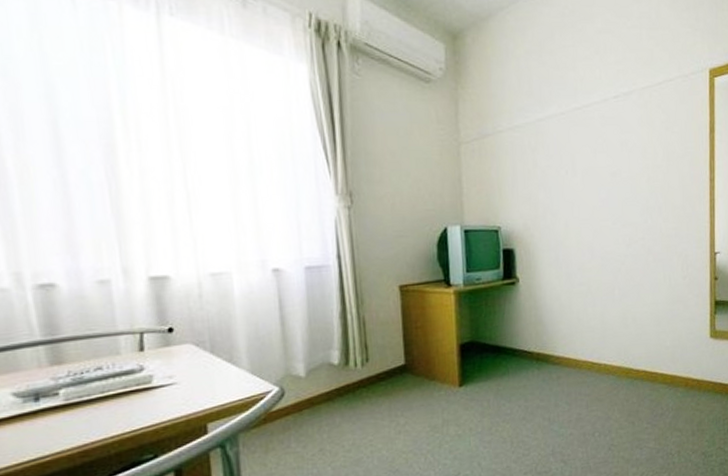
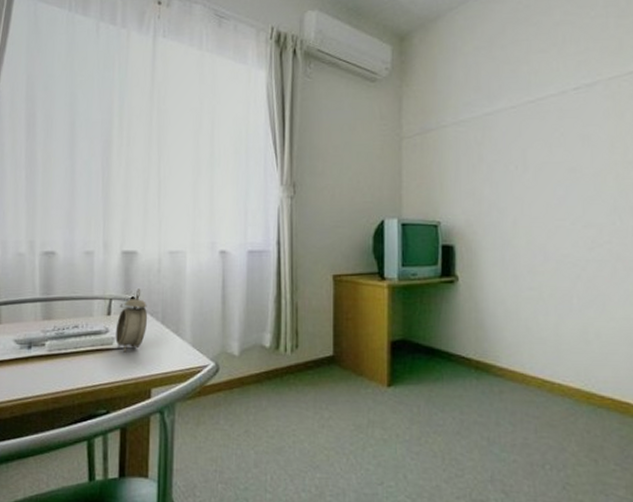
alarm clock: none [152,318,193,390] -> present [115,288,148,353]

